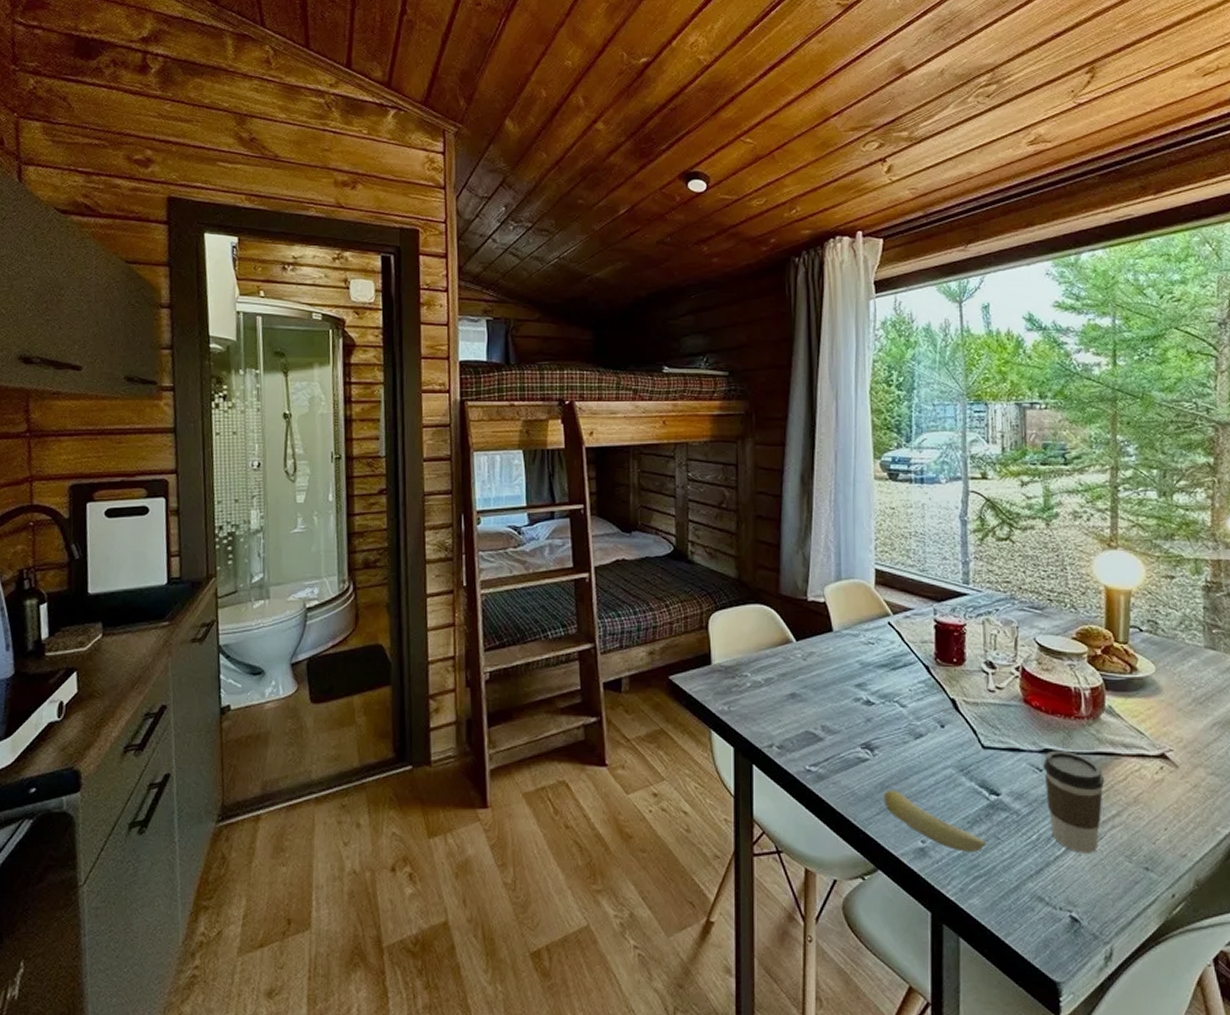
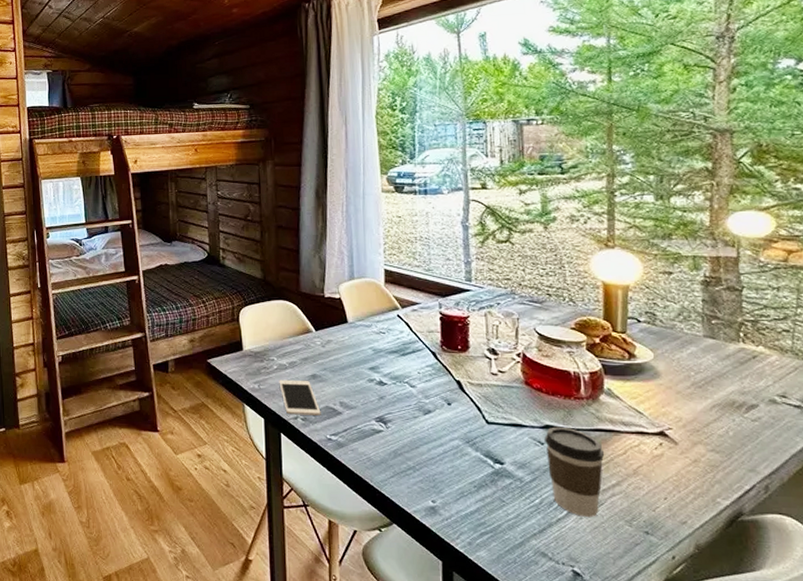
cell phone: none [752,699,800,742] -> present [279,379,321,416]
fruit: present [883,789,986,852] -> none [397,457,491,512]

